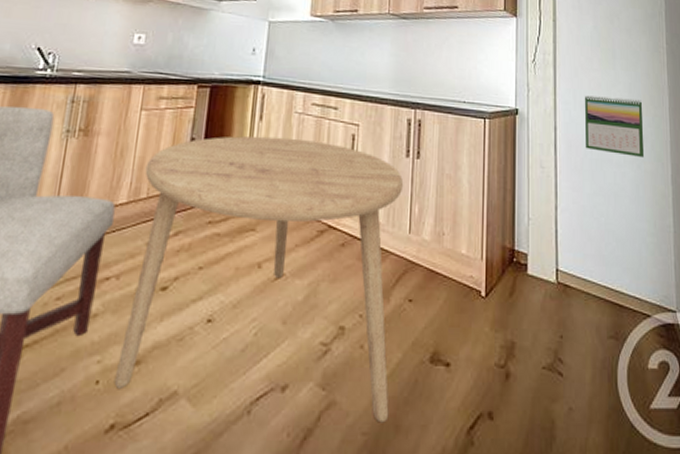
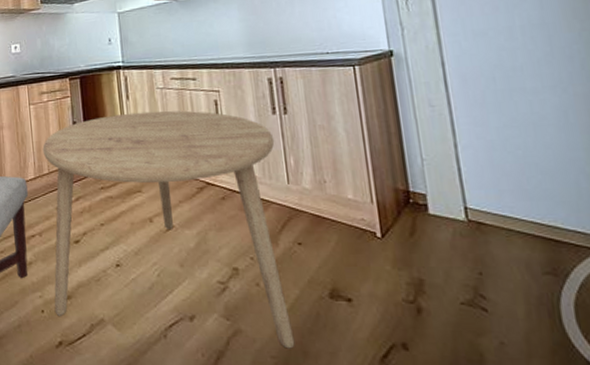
calendar: present [585,95,645,157] -> none [478,15,572,81]

